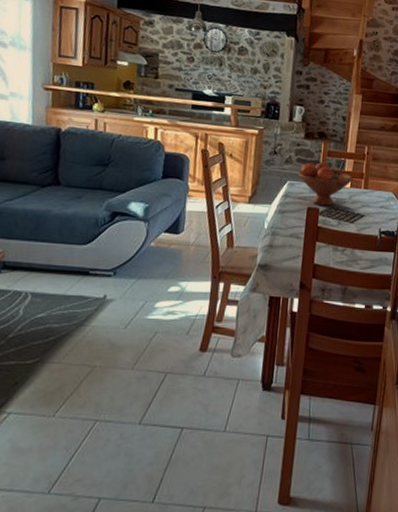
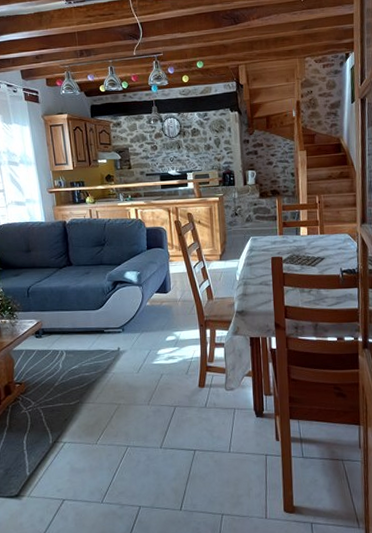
fruit bowl: present [297,161,353,206] -> none [258,215,309,254]

